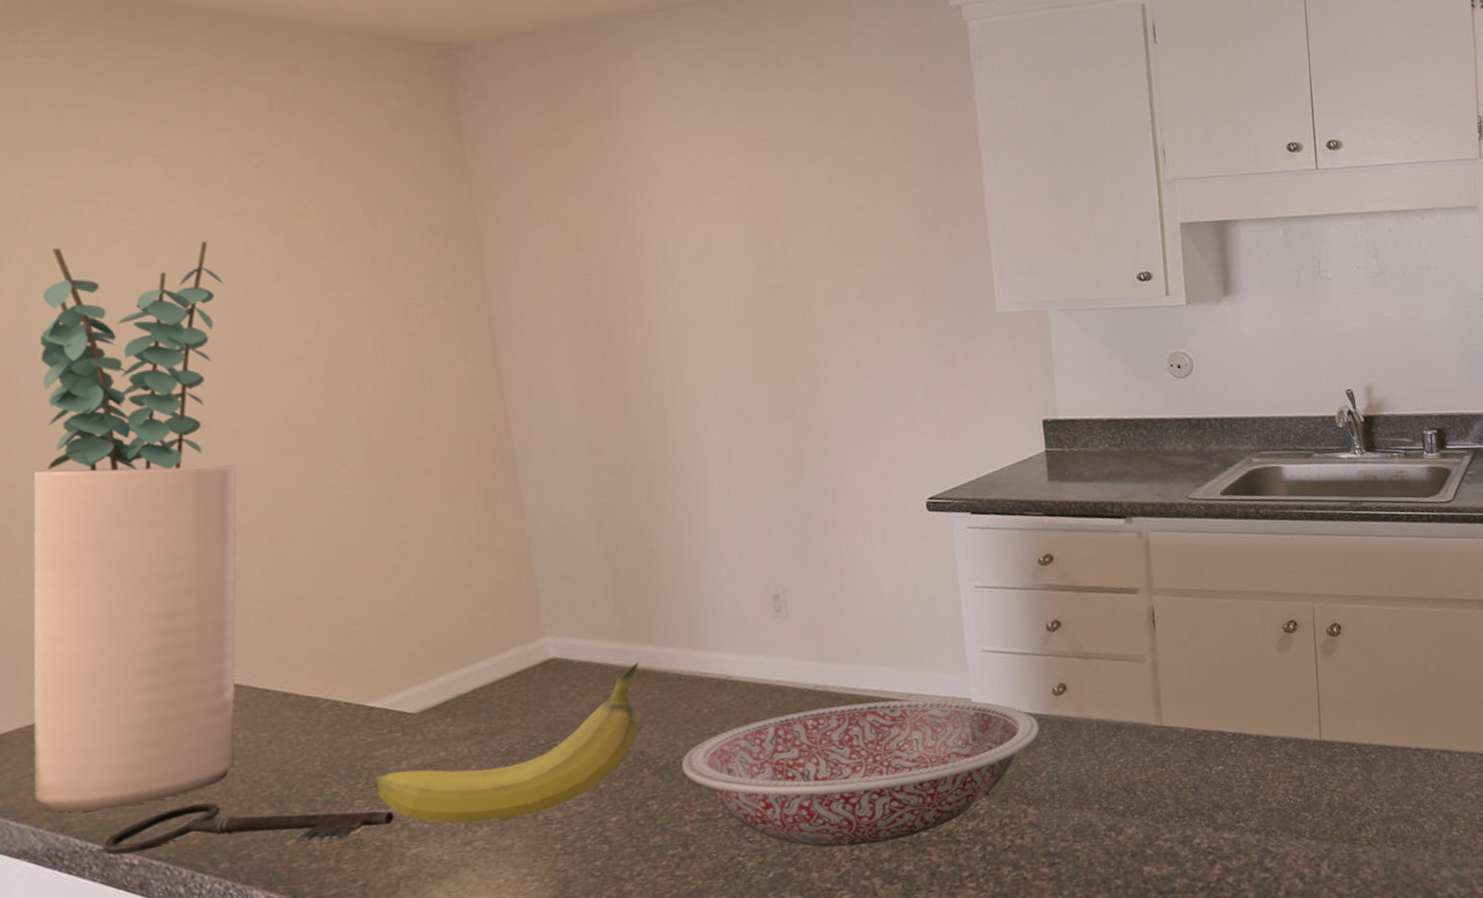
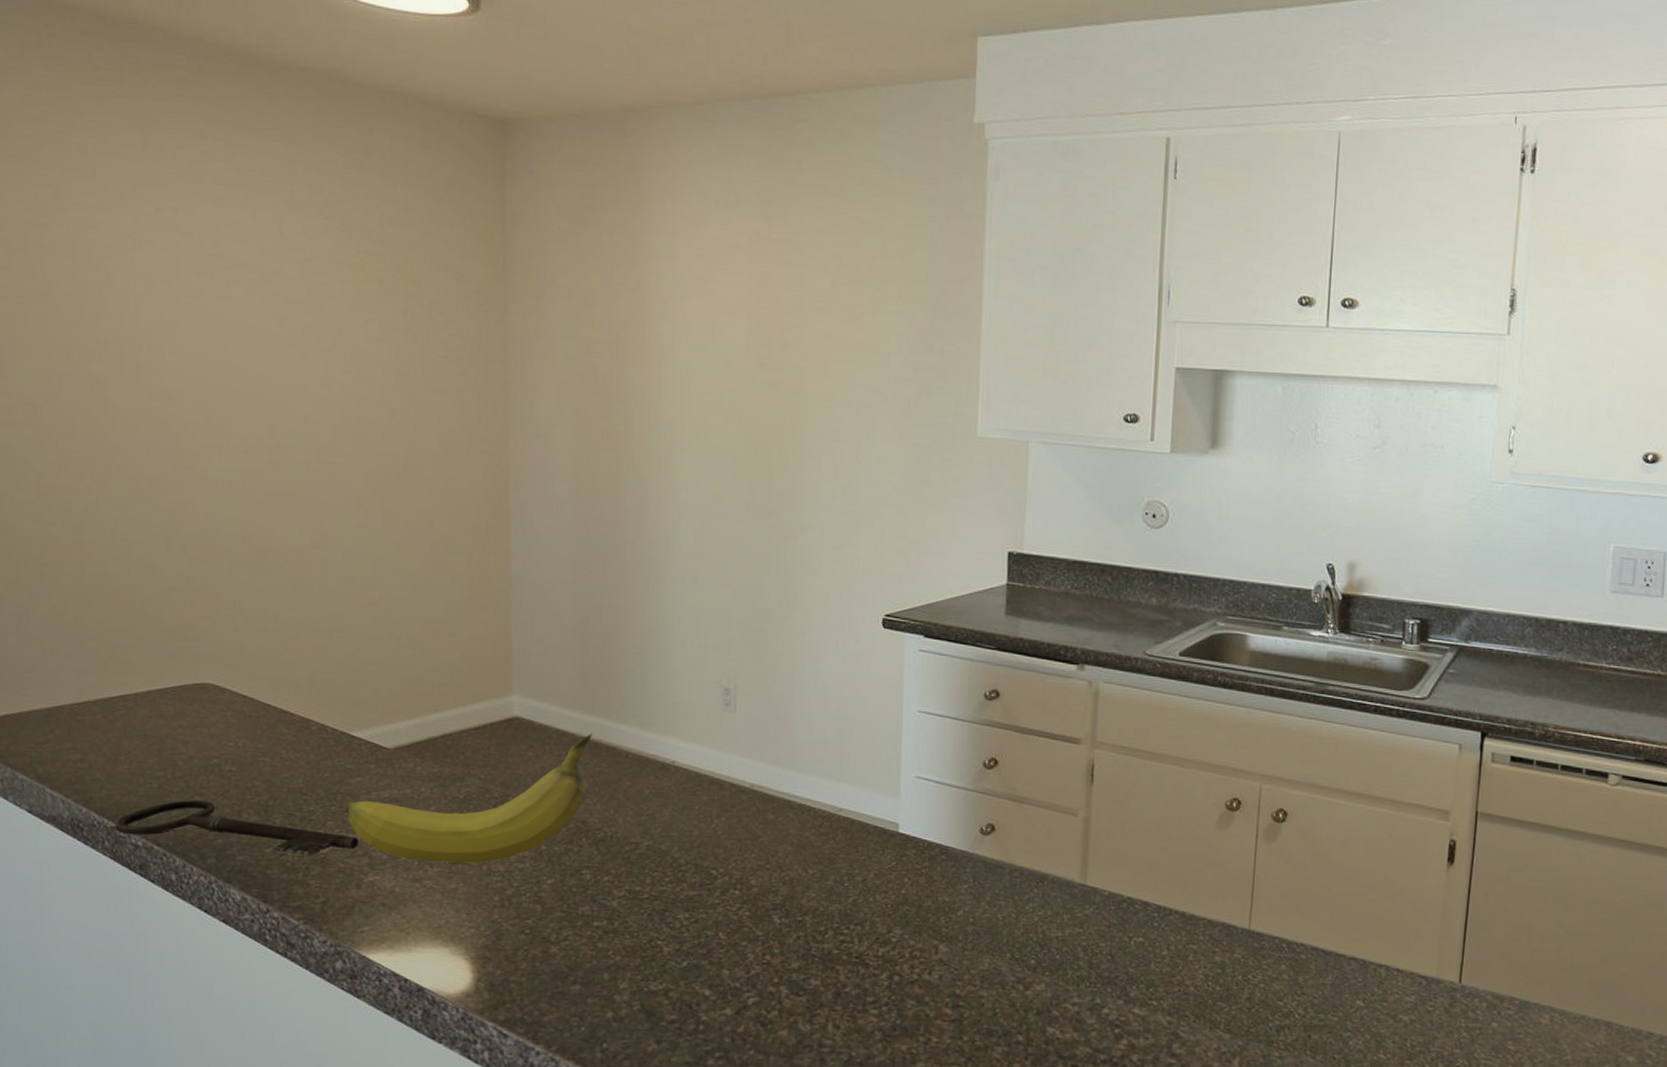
vase: present [33,241,237,813] -> none [68,274,284,792]
bowl: present [681,699,1040,847] -> none [617,808,963,952]

